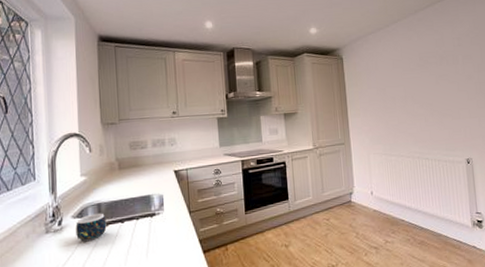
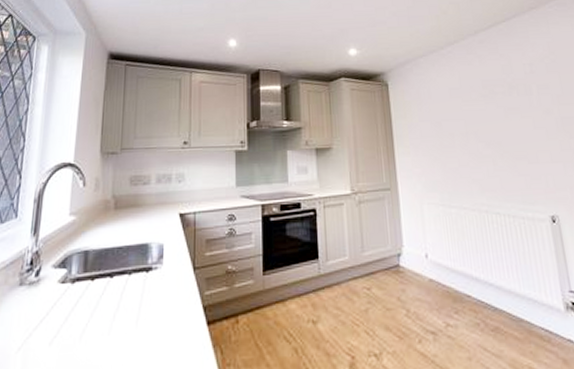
mug: present [76,213,107,241] -> none [54,263,93,299]

